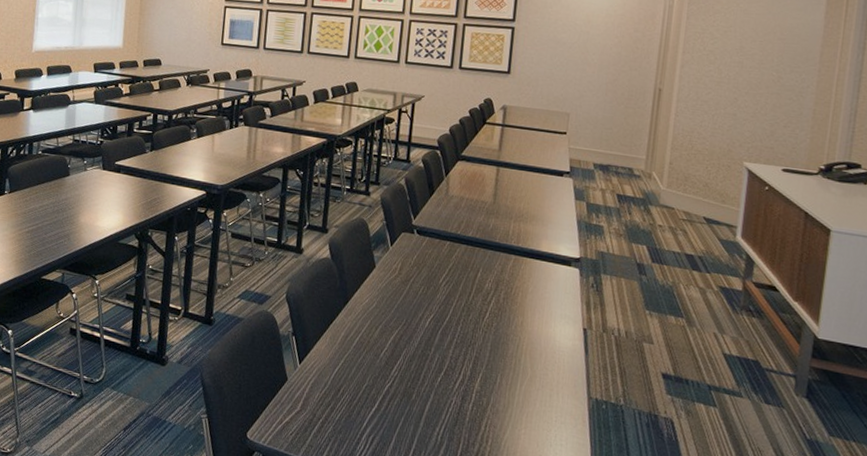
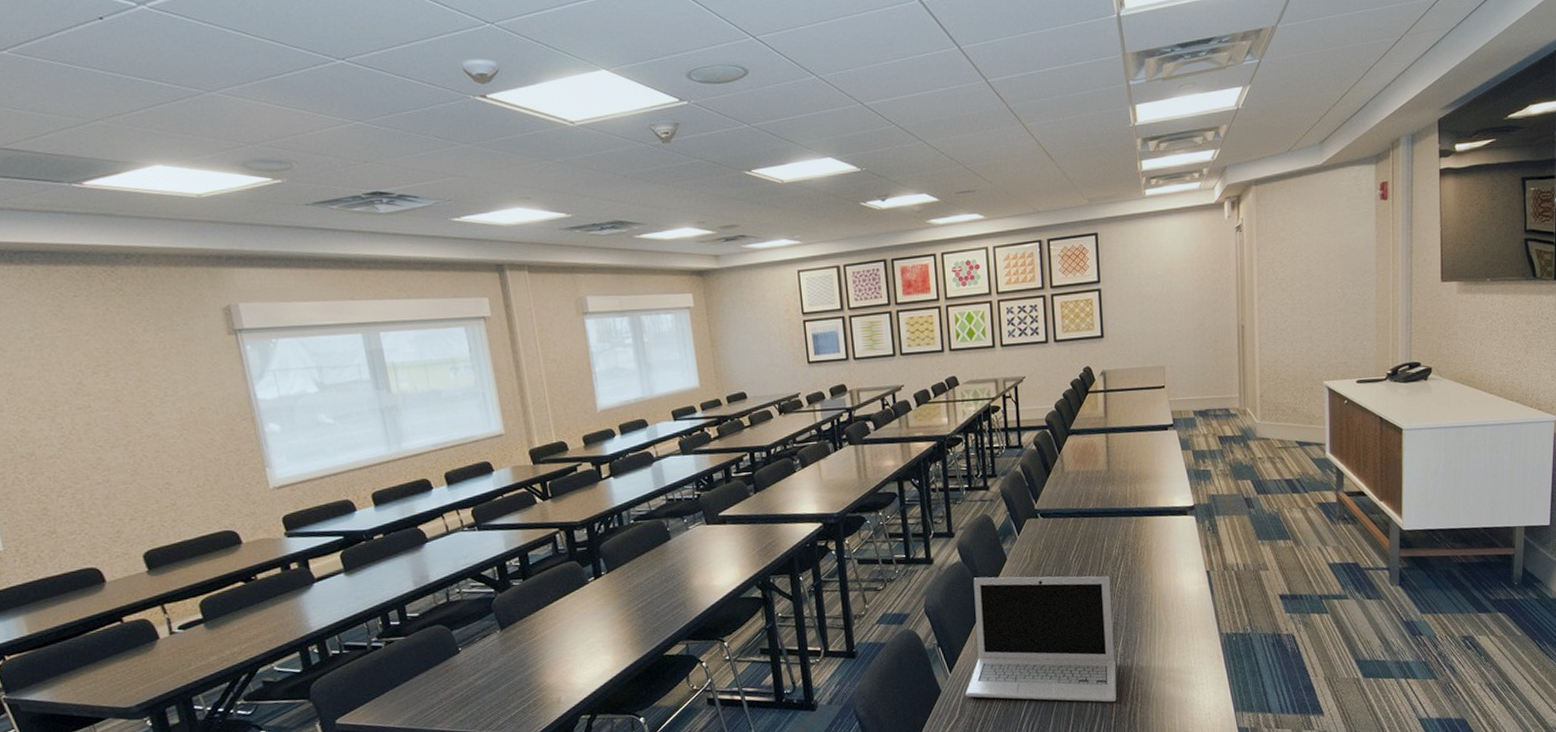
laptop: none [310,277,478,438] -> present [965,576,1117,702]

